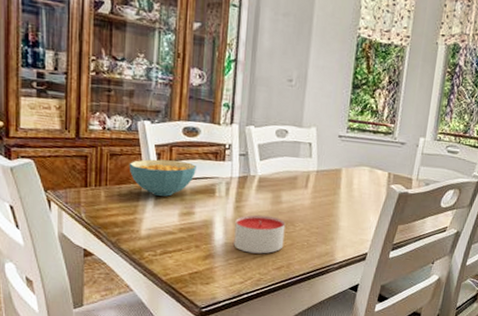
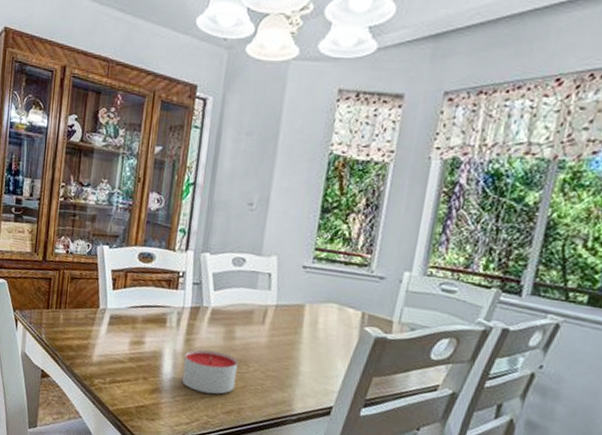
cereal bowl: present [129,159,196,196] -> none [86,284,149,323]

